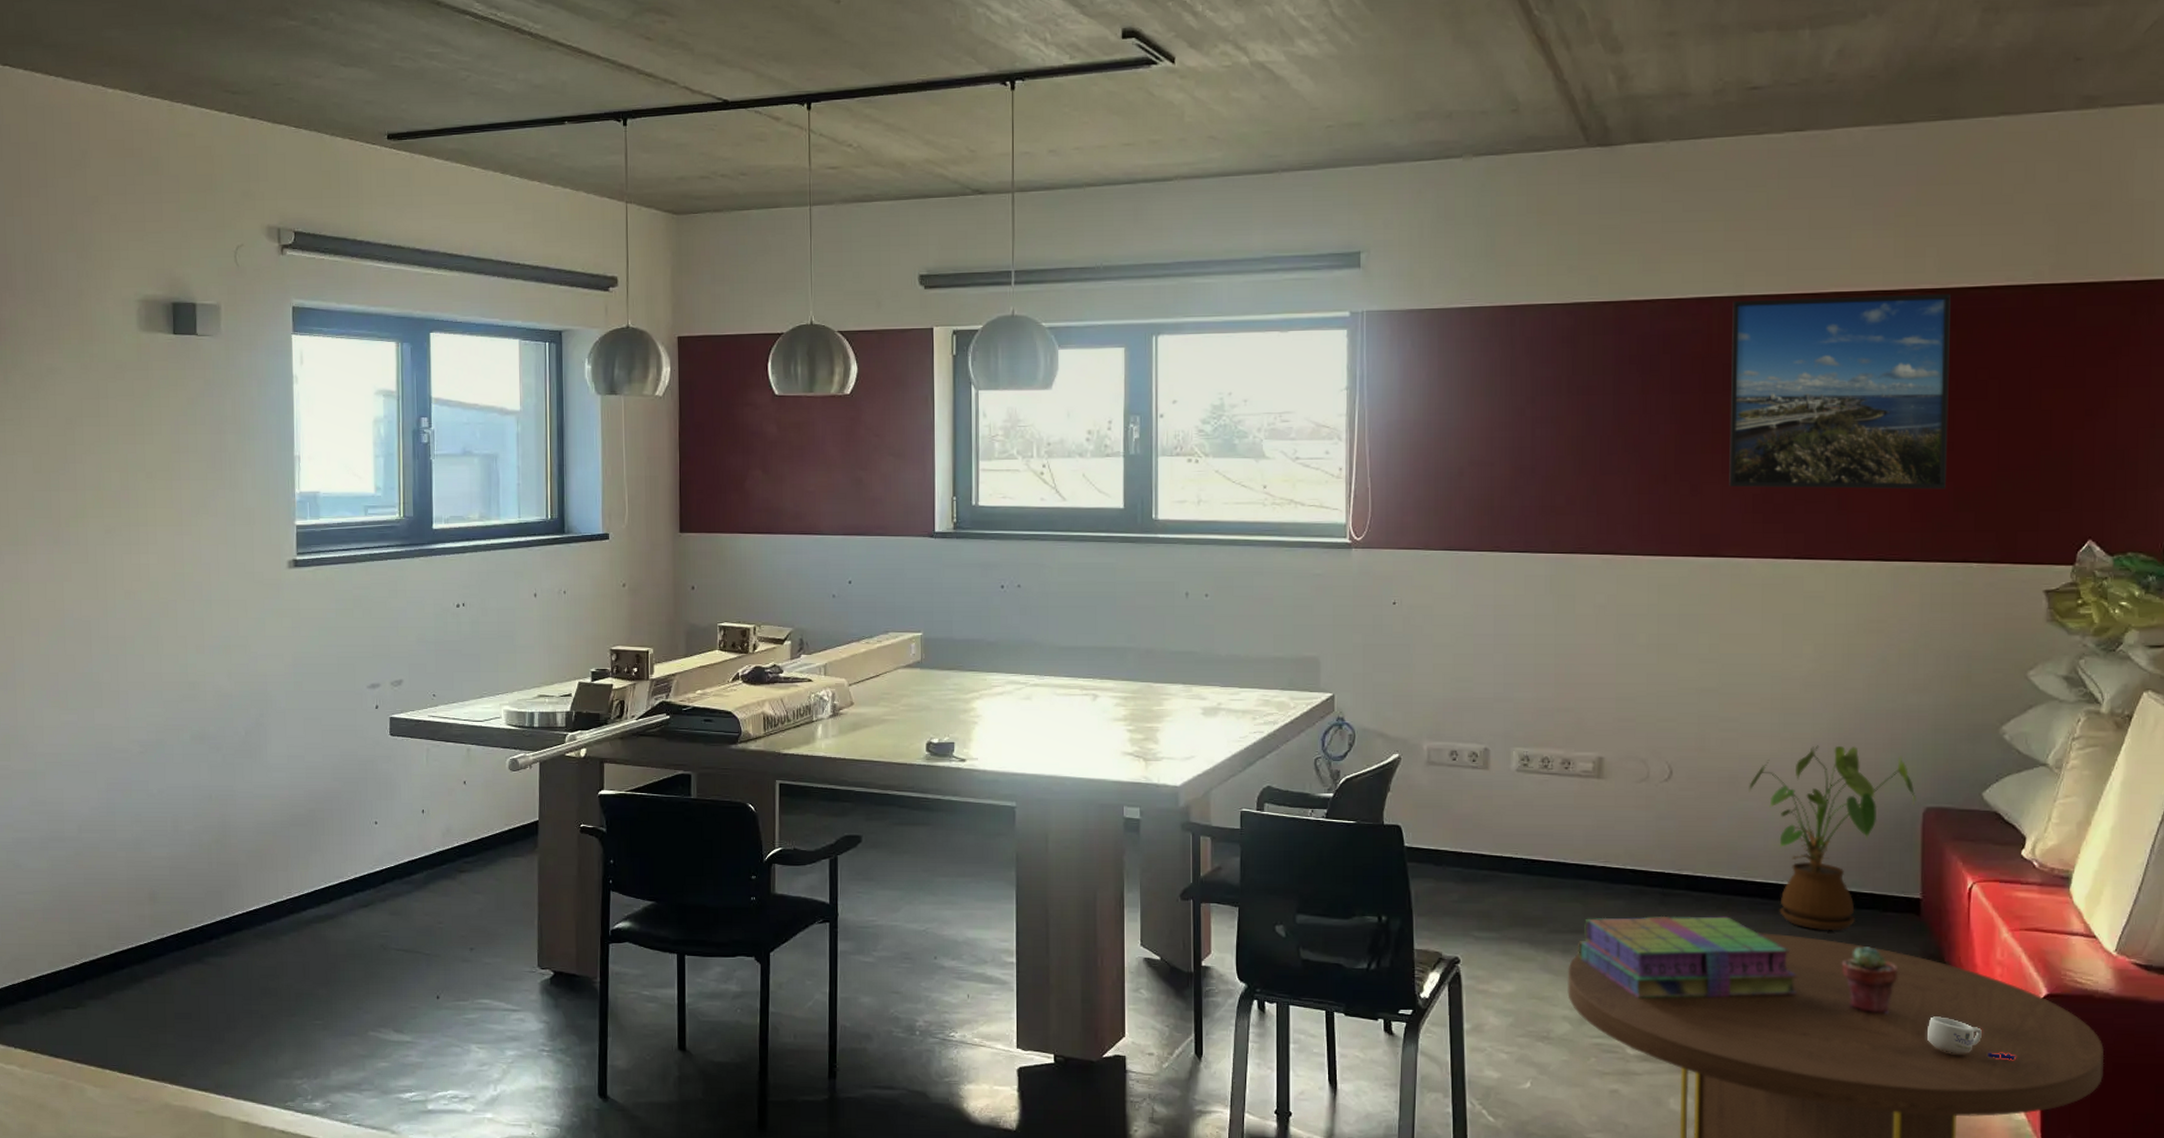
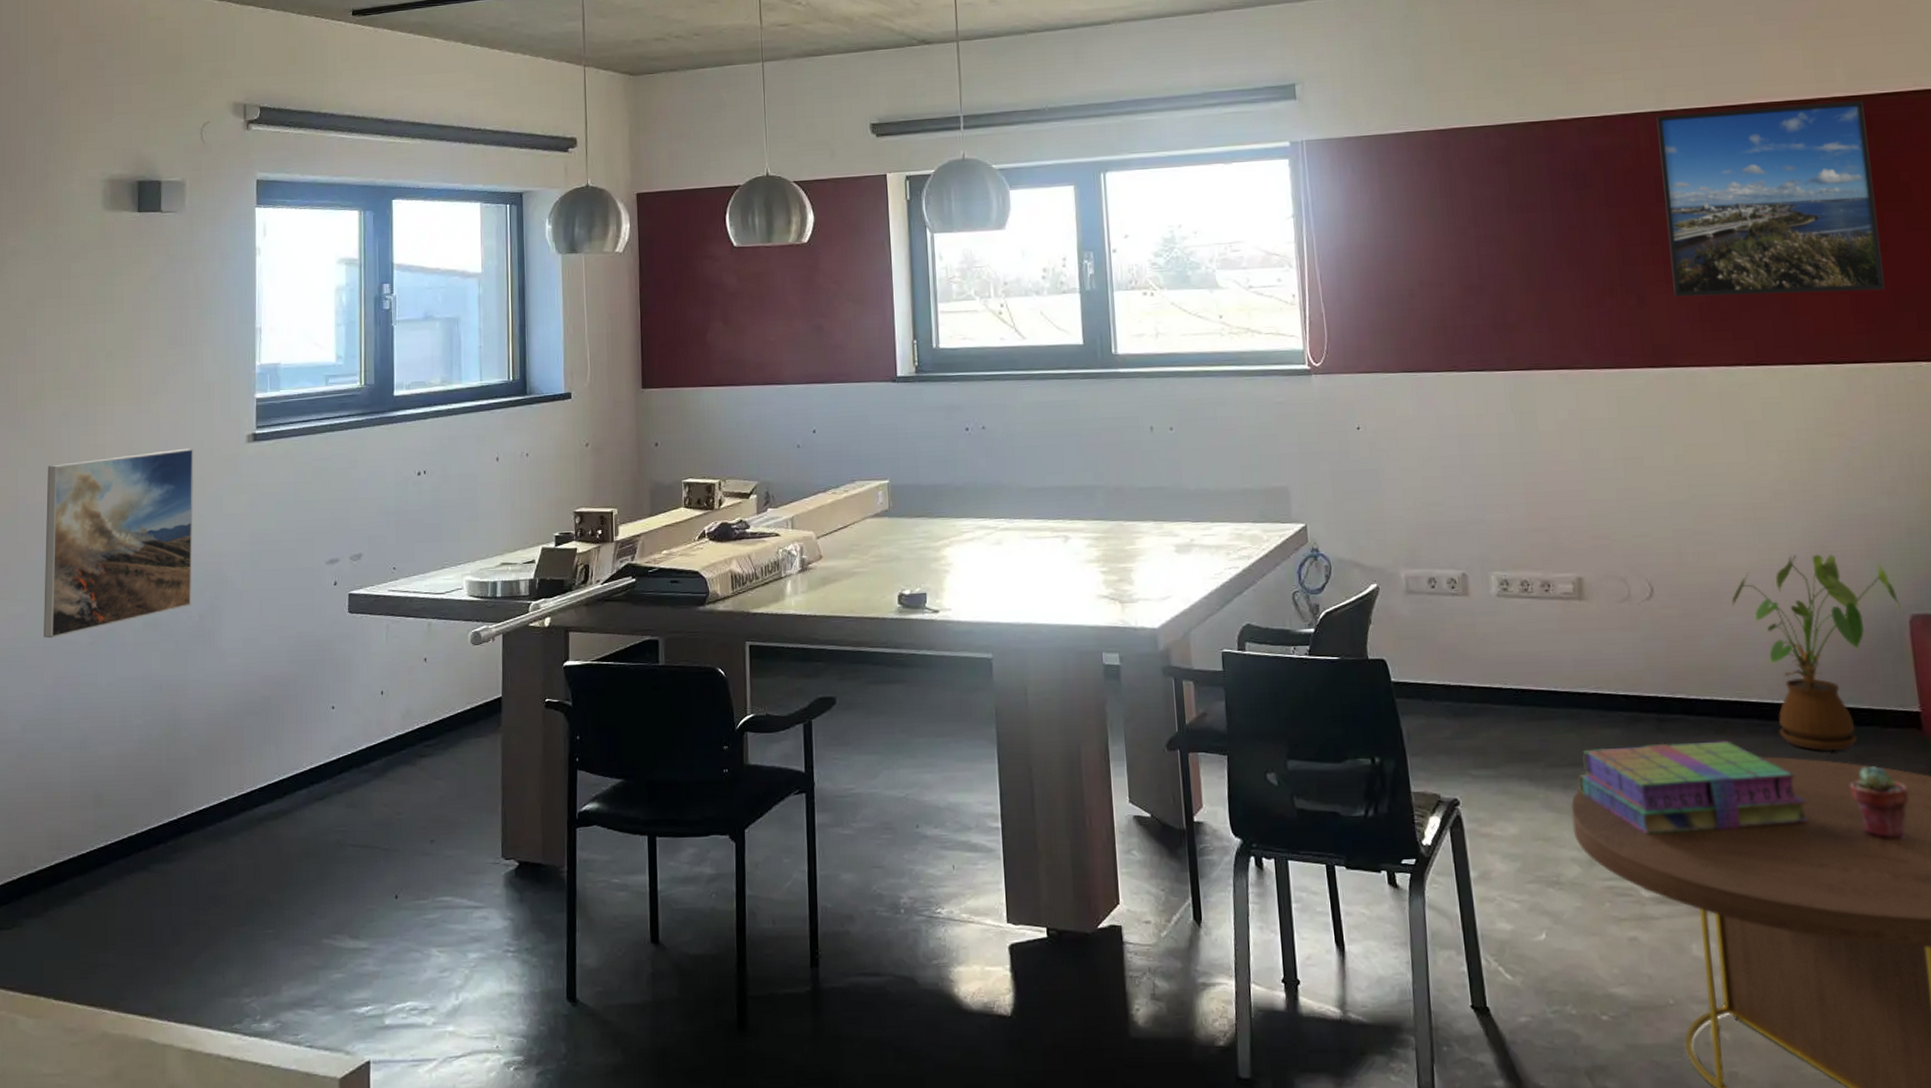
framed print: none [92,571,238,746] -> present [44,448,194,639]

